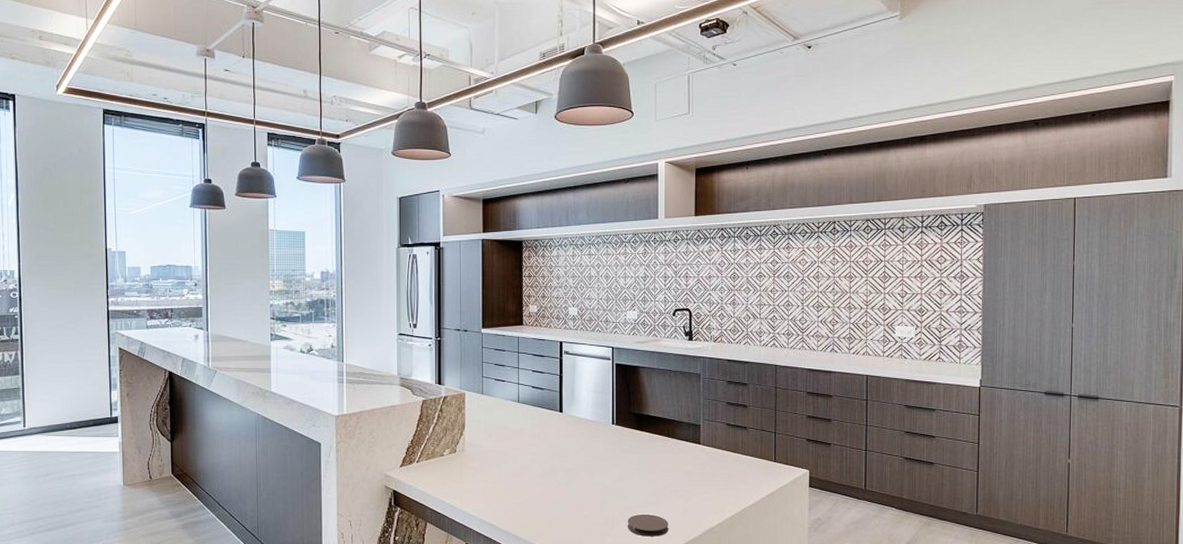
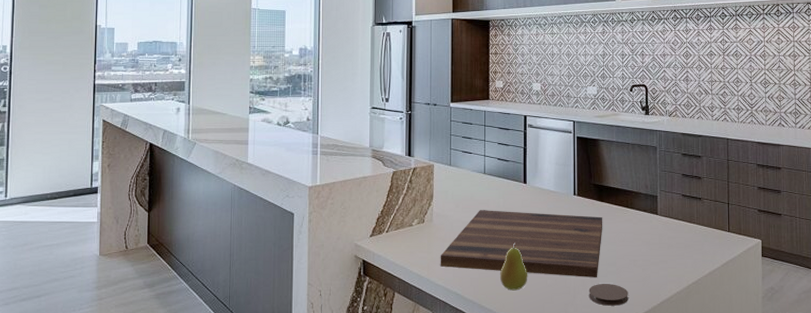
cutting board: none [473,439,643,508] -> present [440,210,603,277]
fruit: none [534,473,565,521] -> present [499,243,528,291]

